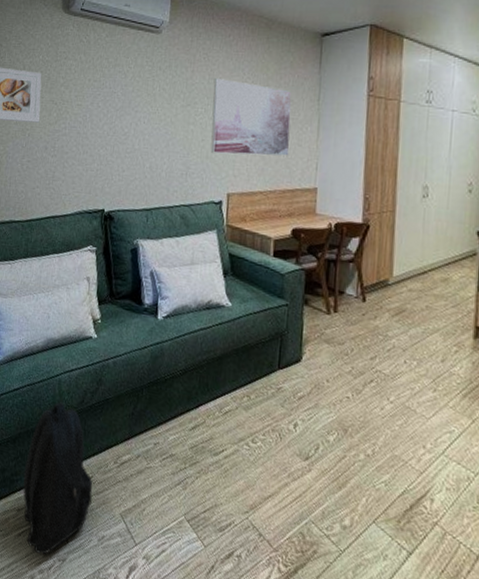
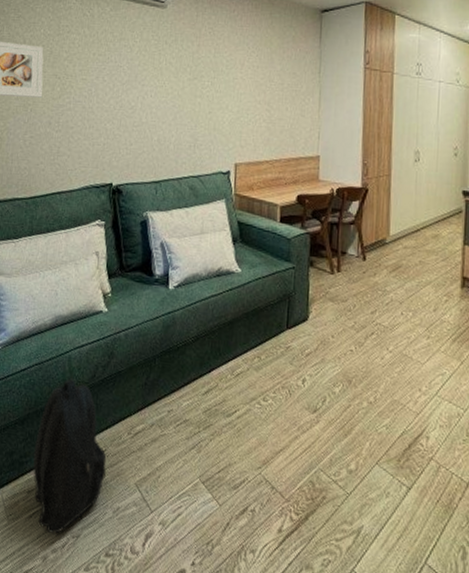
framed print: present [210,79,292,156] -> none [217,53,295,126]

